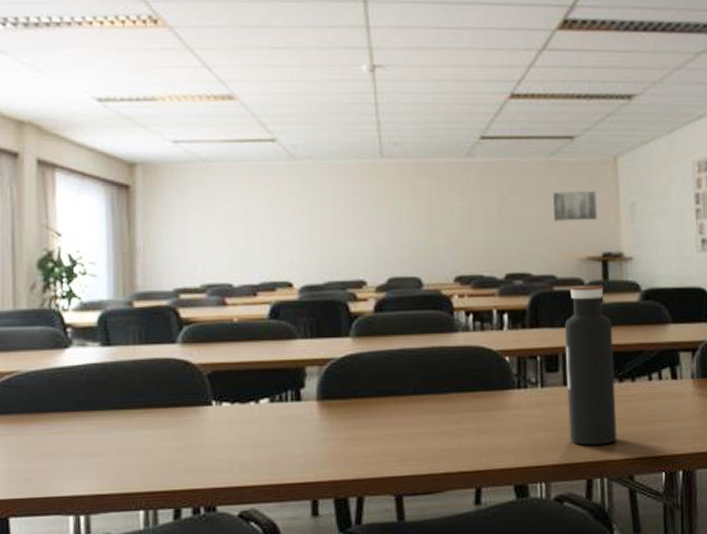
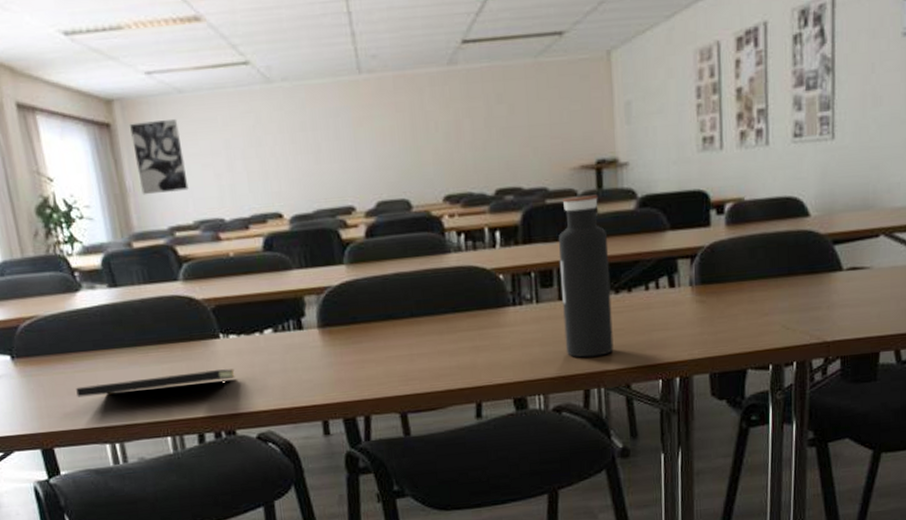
notepad: none [46,439,223,468] -> present [76,369,235,398]
wall art: none [149,186,200,256] -> present [130,119,189,195]
wall art: present [552,190,597,222] -> none [541,92,590,130]

